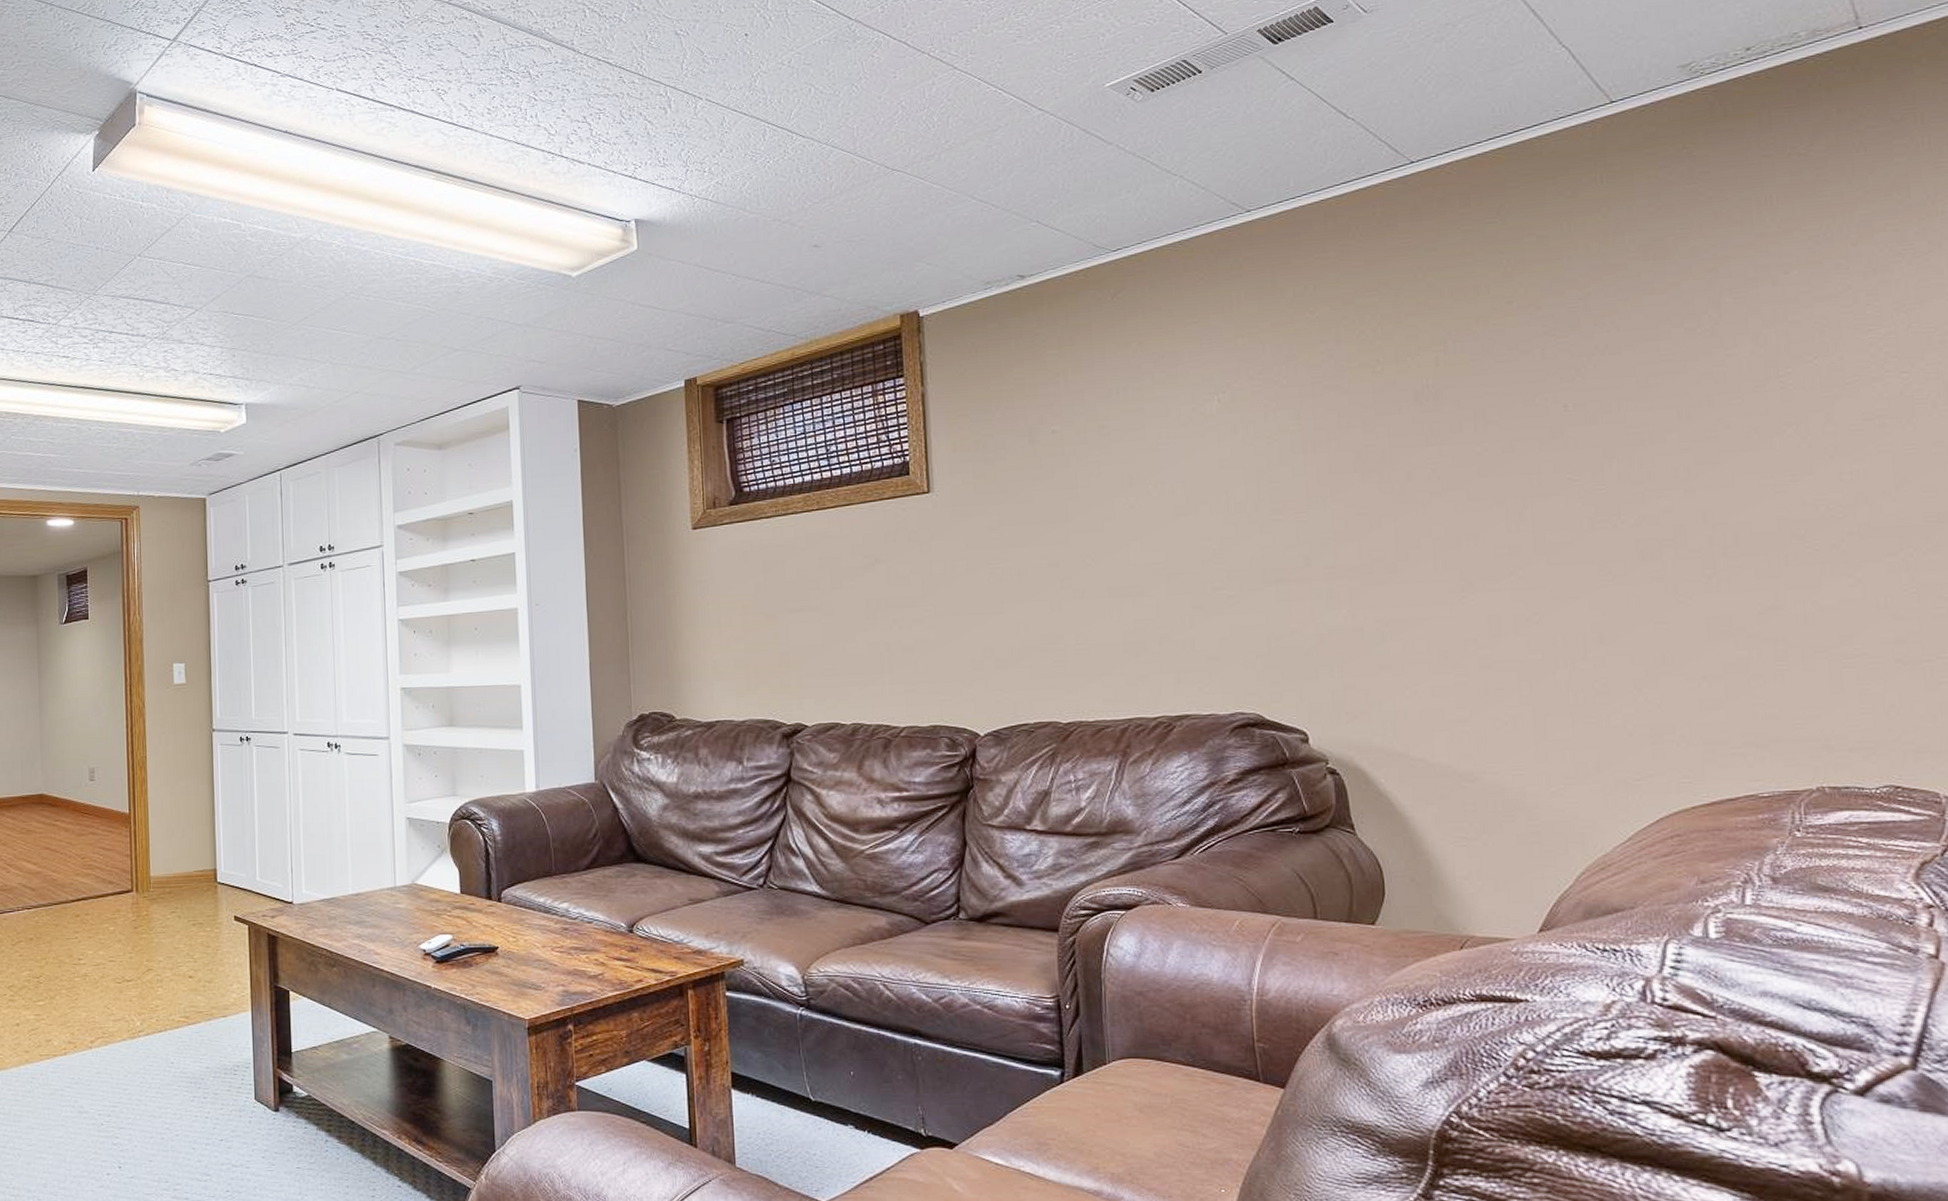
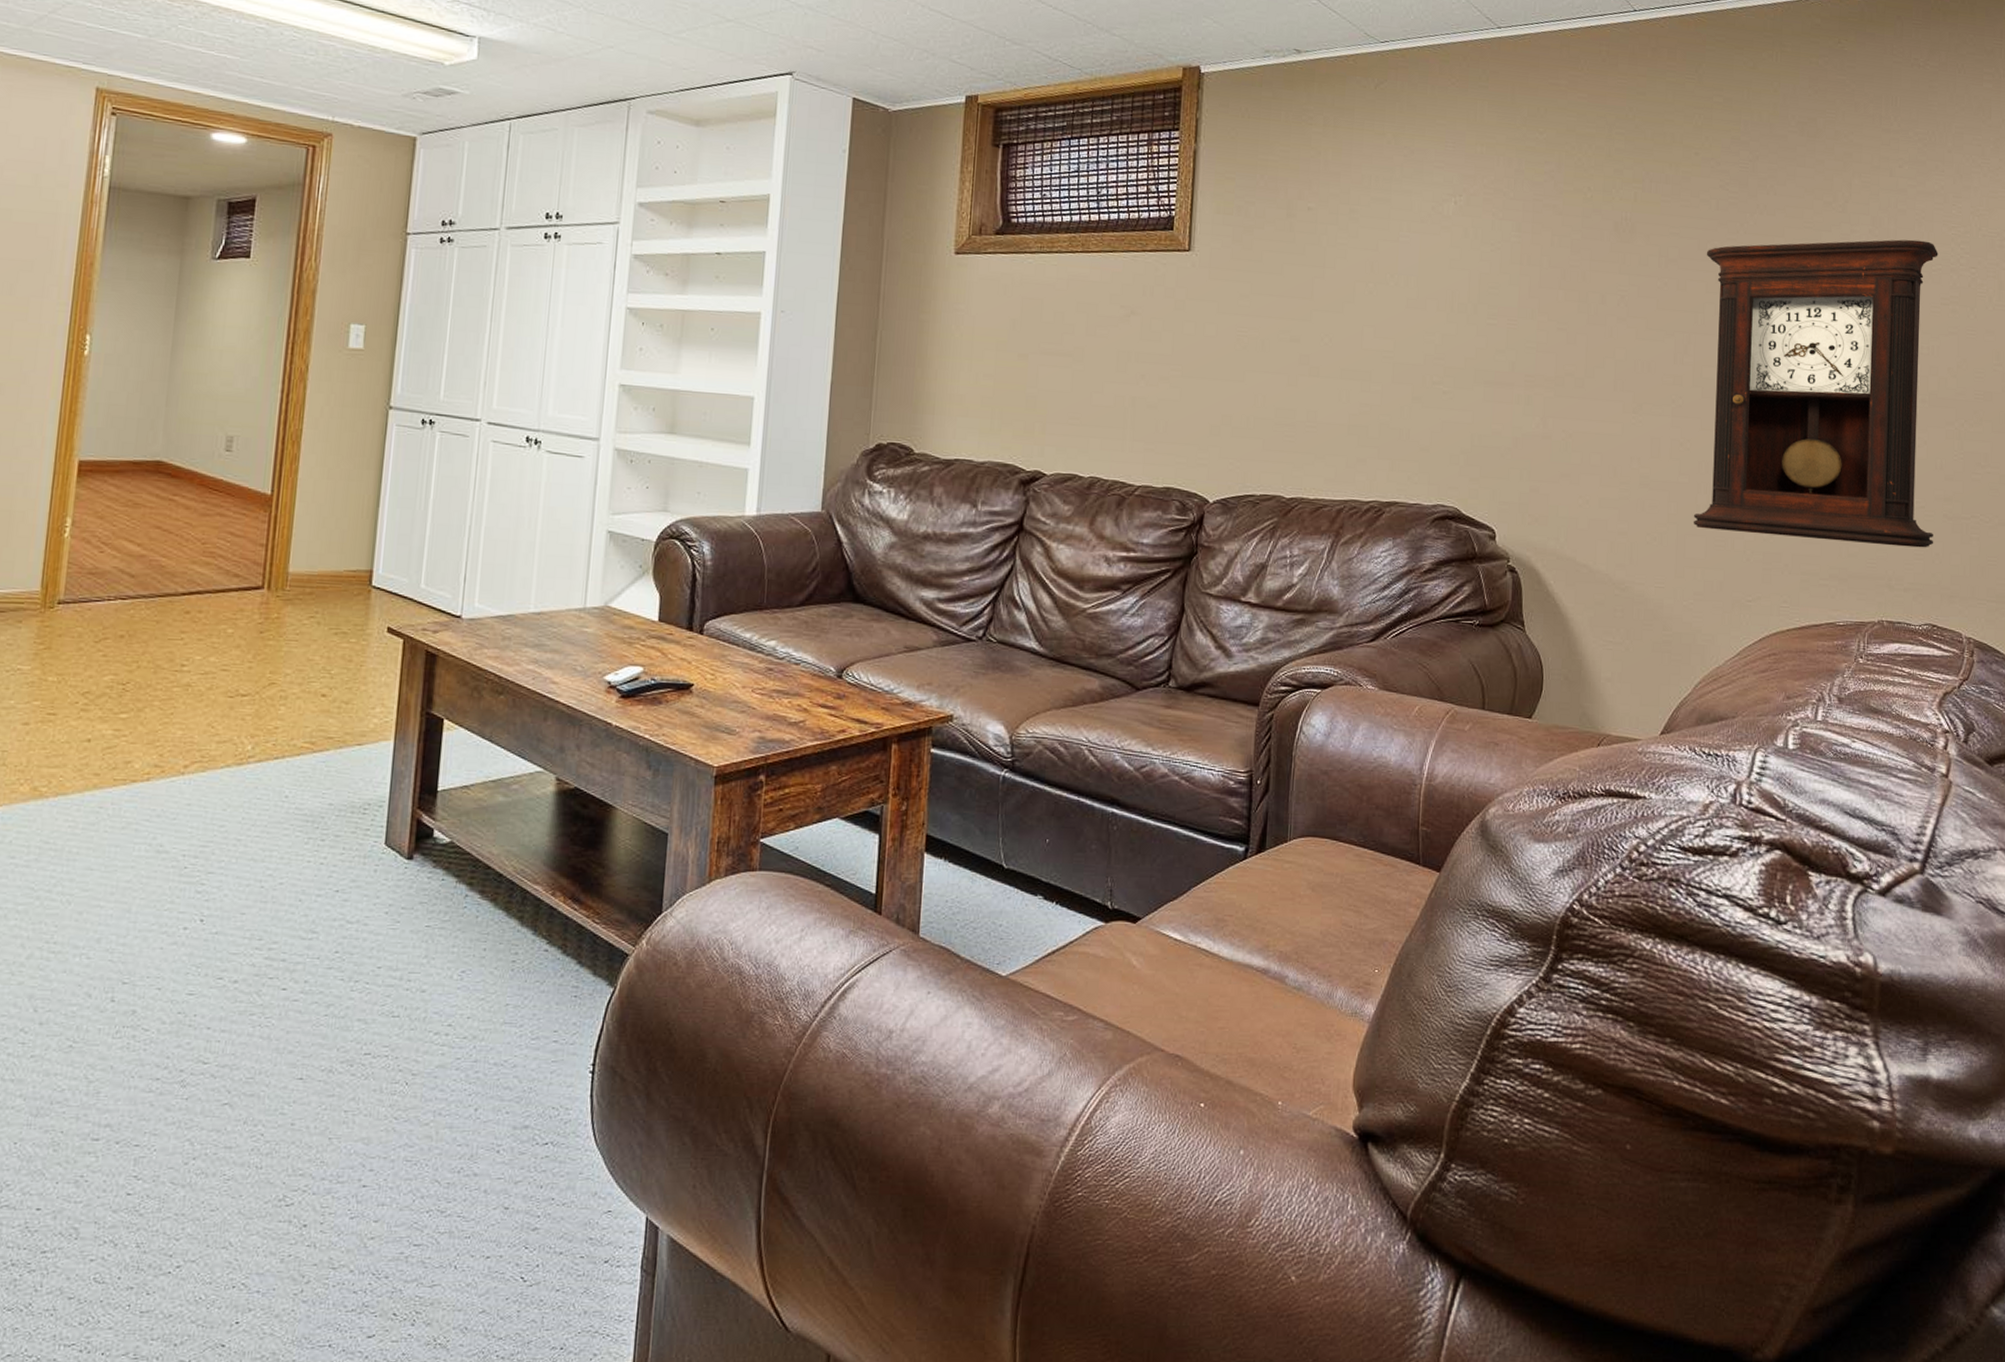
pendulum clock: none [1534,351,1886,707] -> present [1693,239,1938,548]

